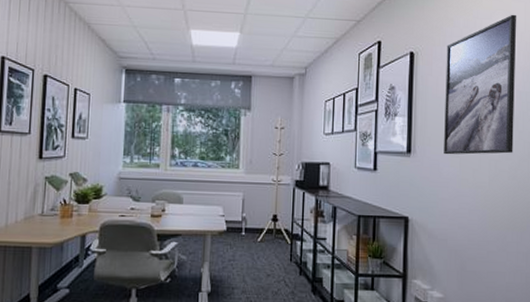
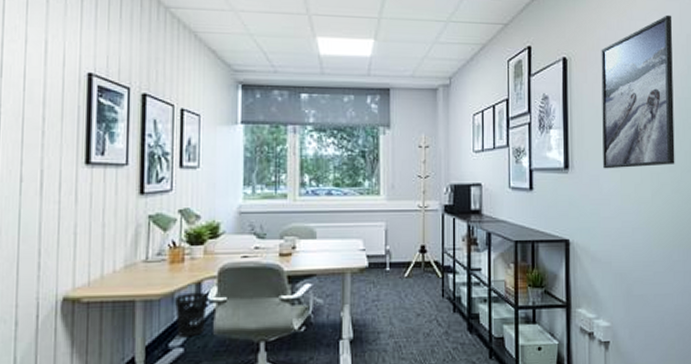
wastebasket: none [63,243,91,281] -> present [174,292,209,337]

